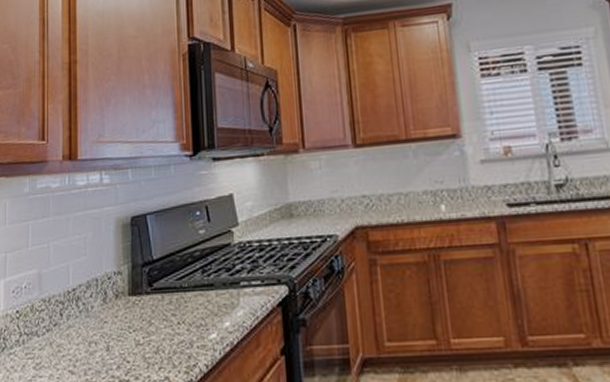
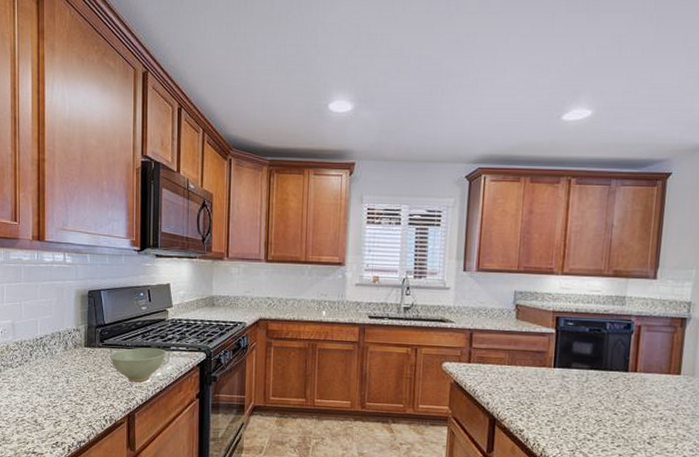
bowl: none [161,286,235,340] -> present [110,347,166,382]

